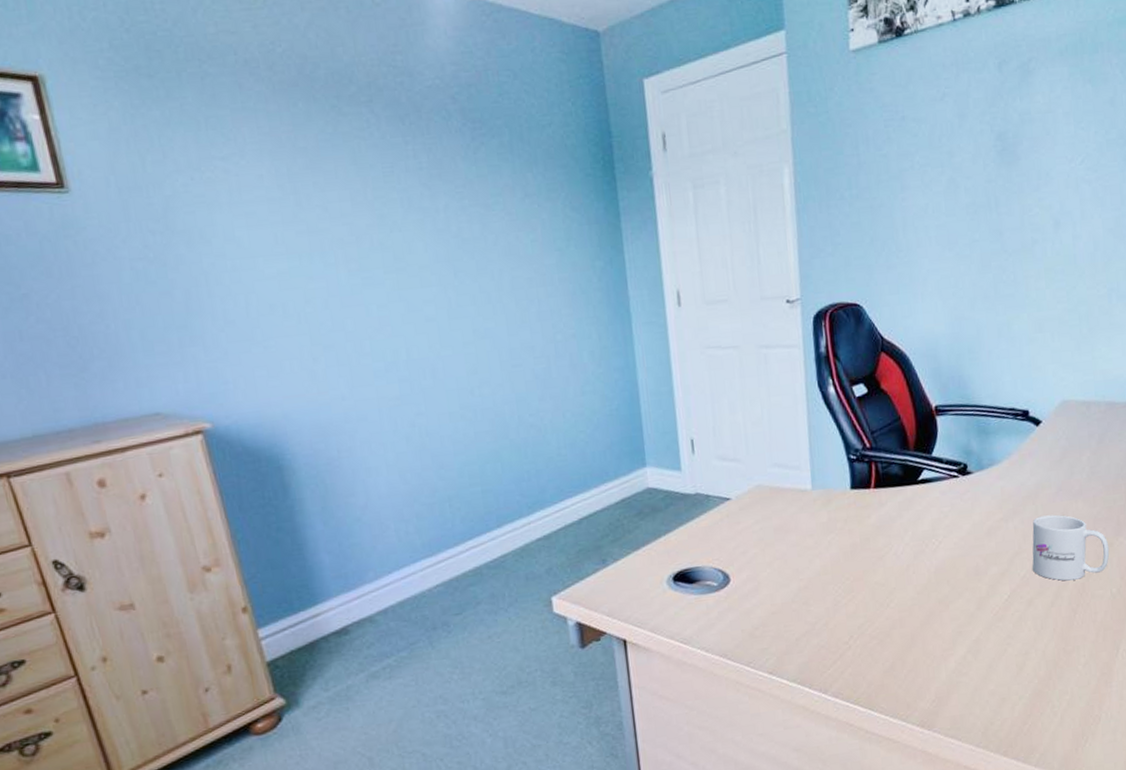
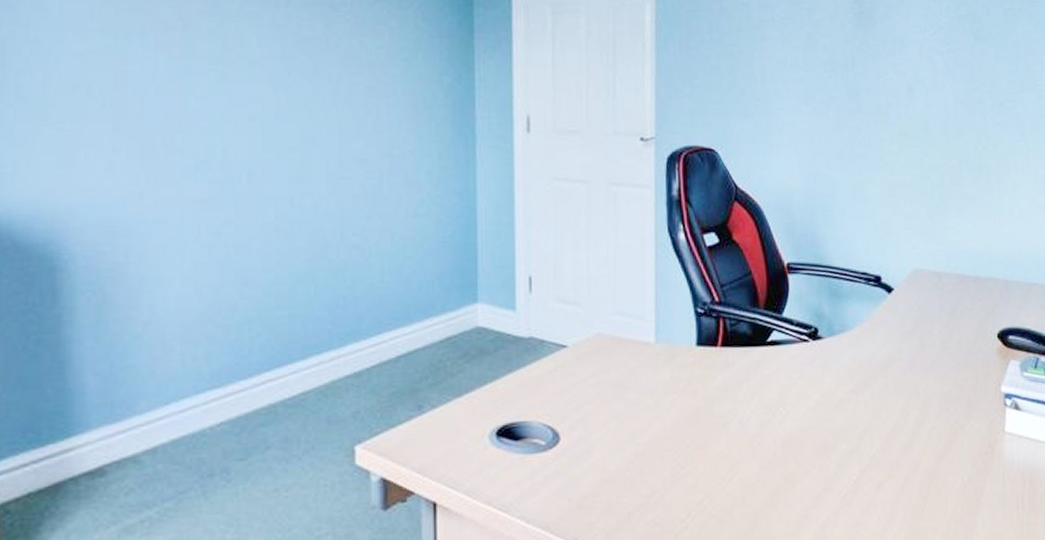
mug: present [1032,514,1110,581] -> none [882,390,961,465]

